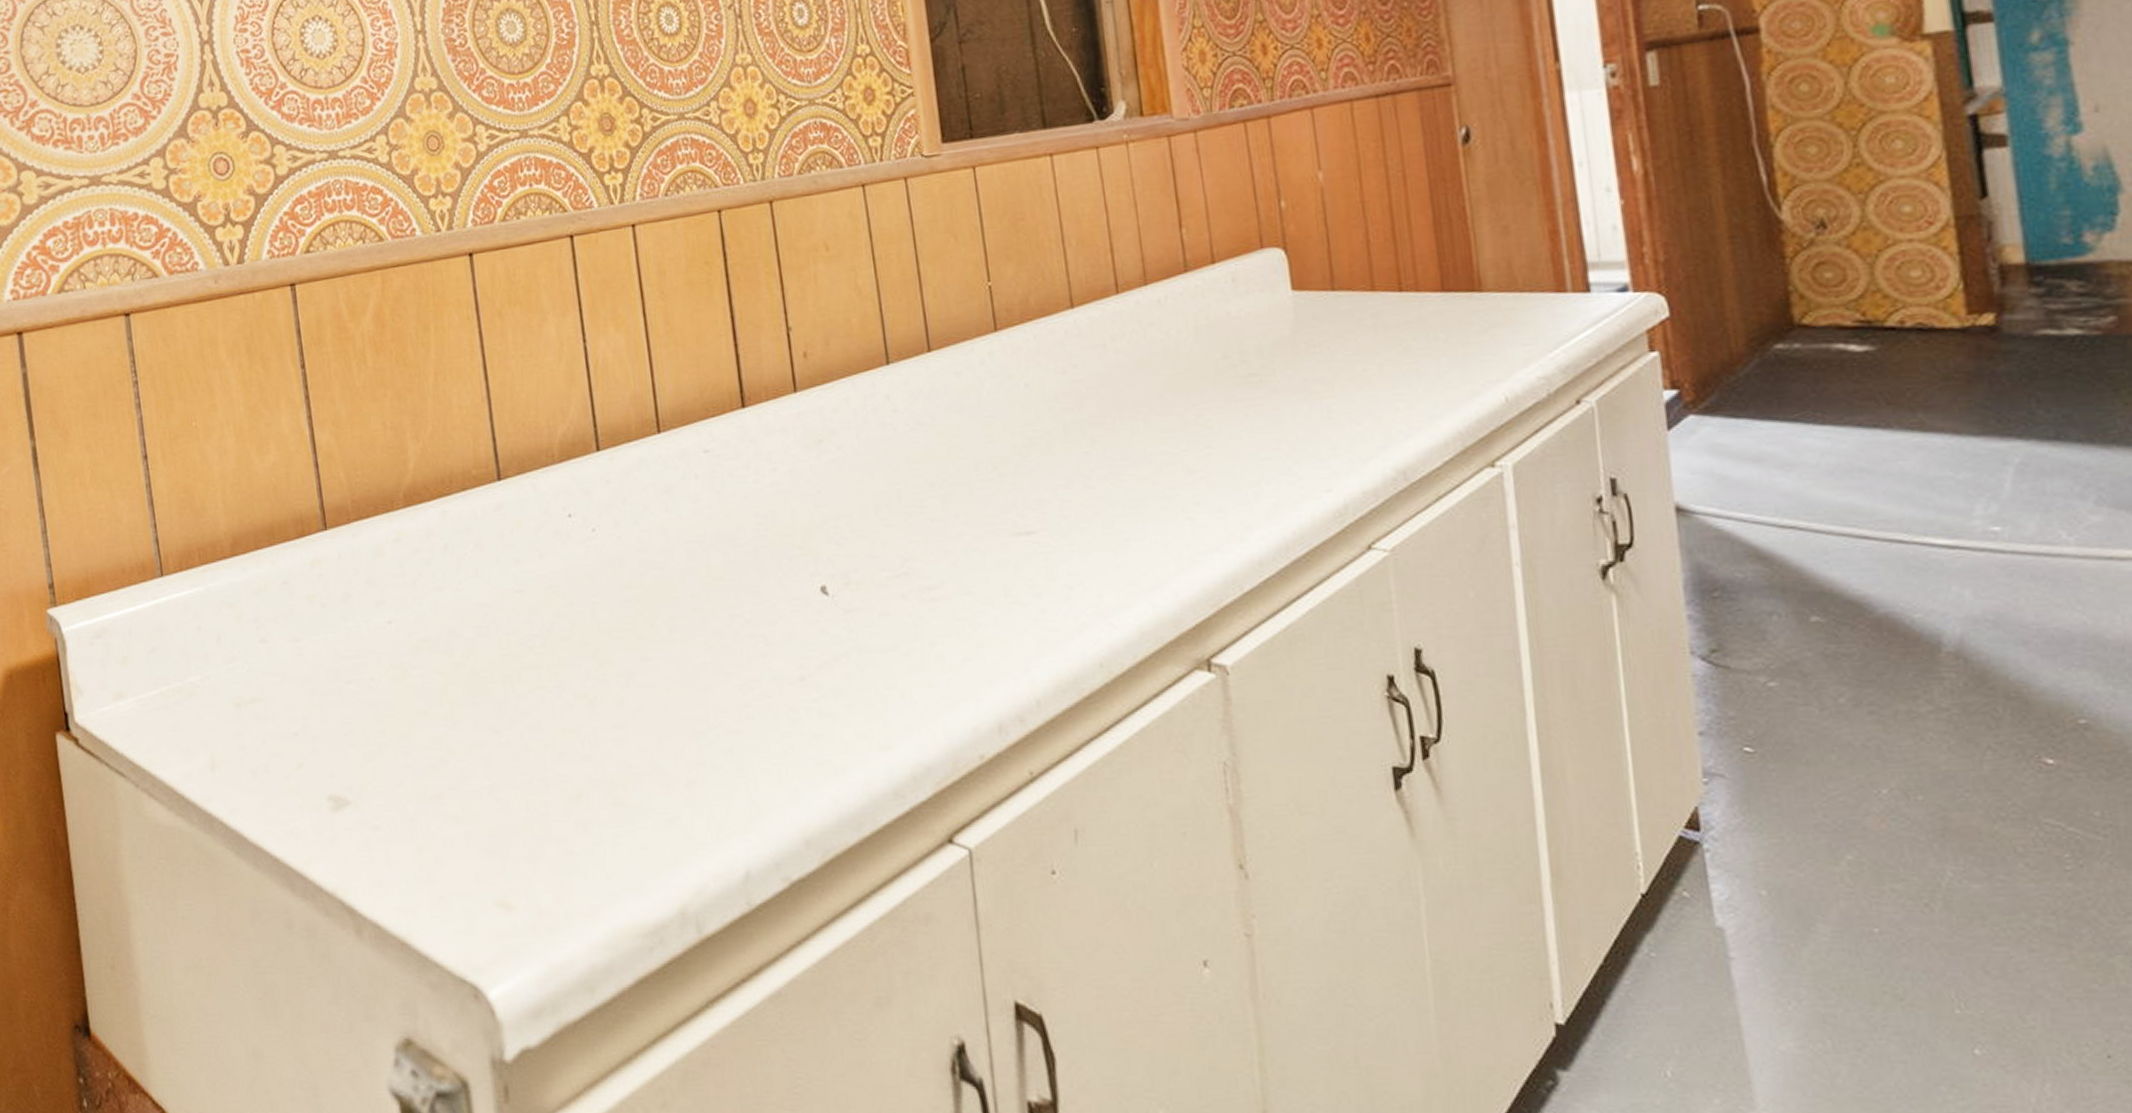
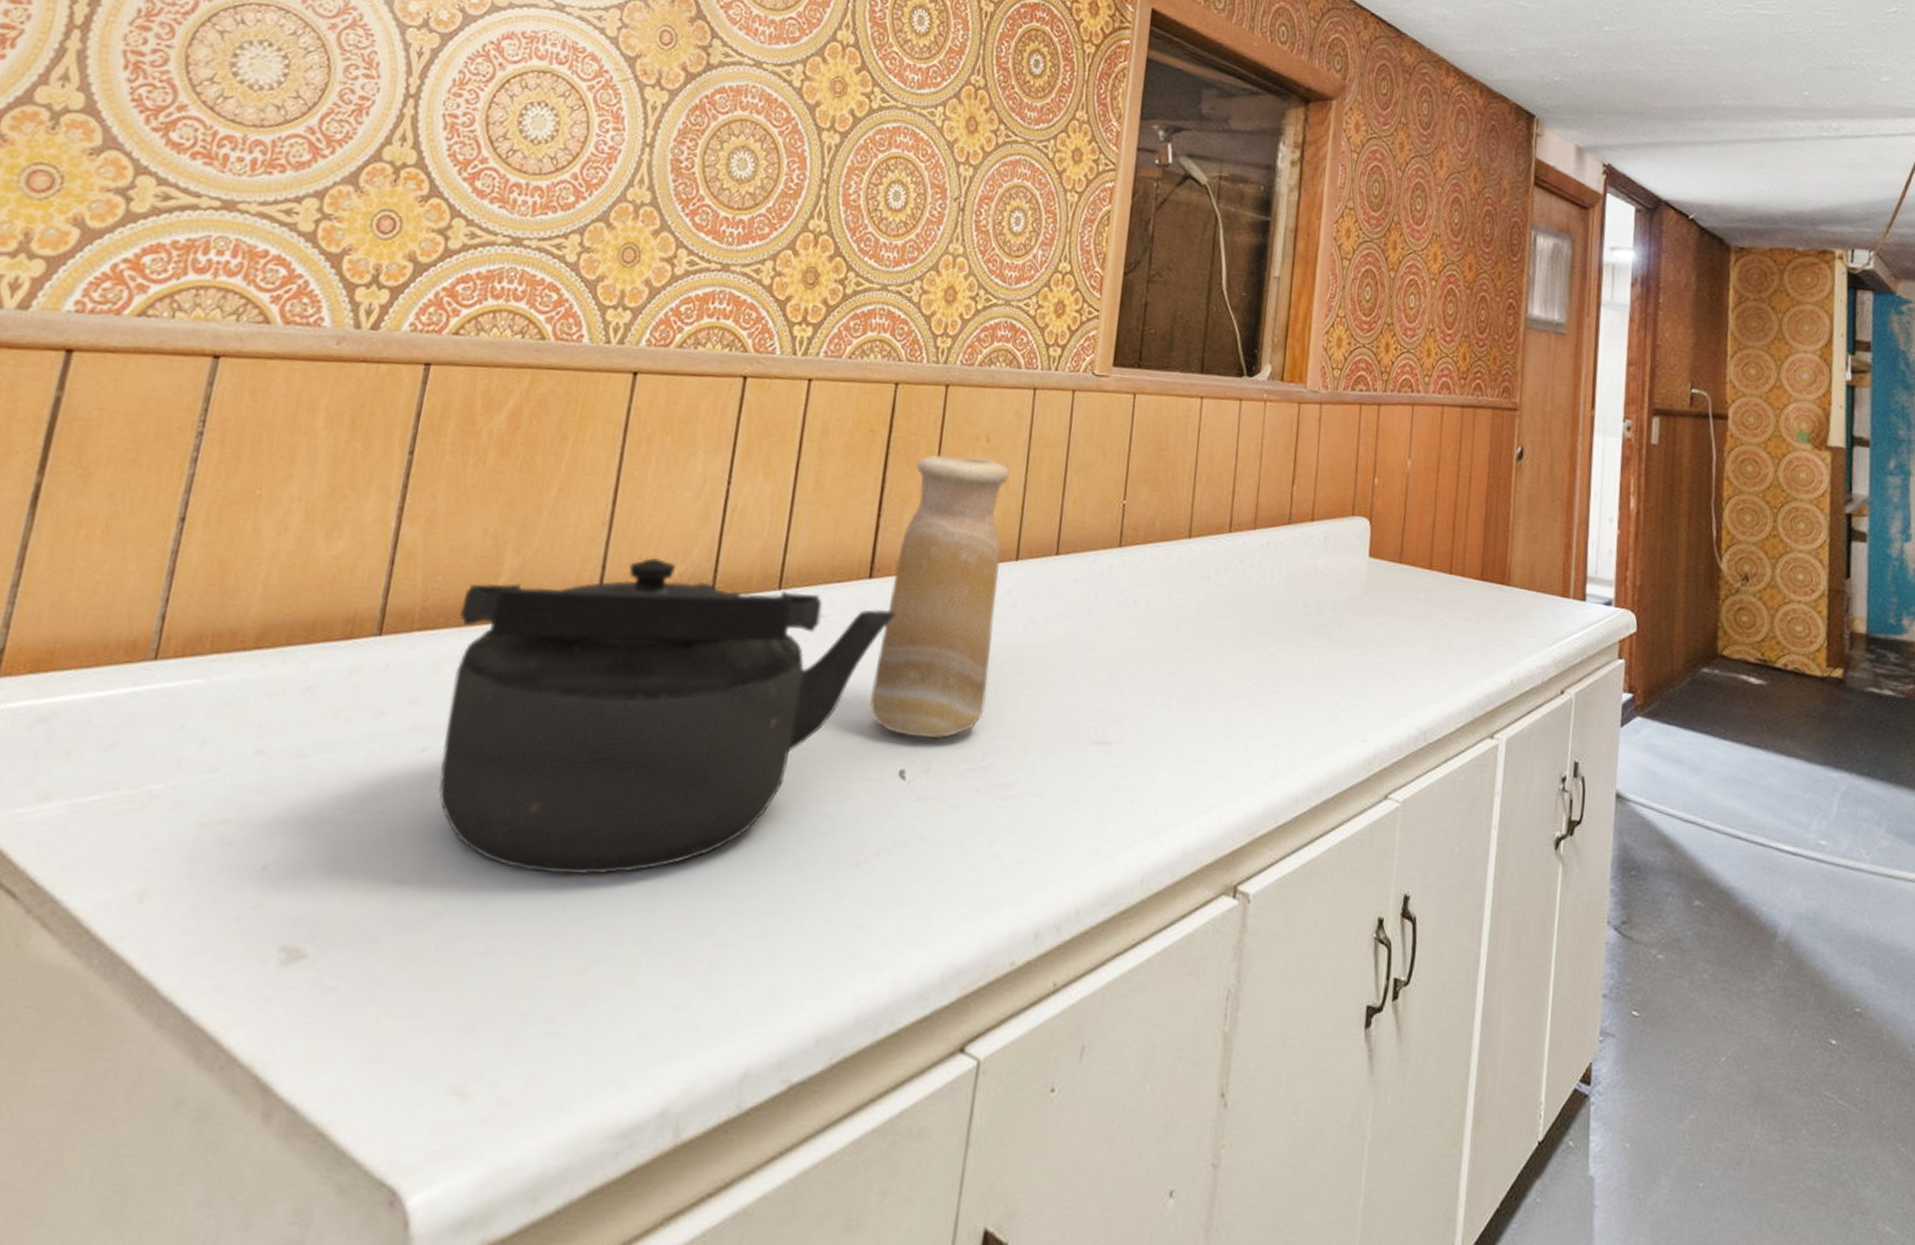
kettle: none [383,423,778,716] -> present [438,558,896,876]
vase: none [758,268,891,554] -> present [870,455,1010,739]

